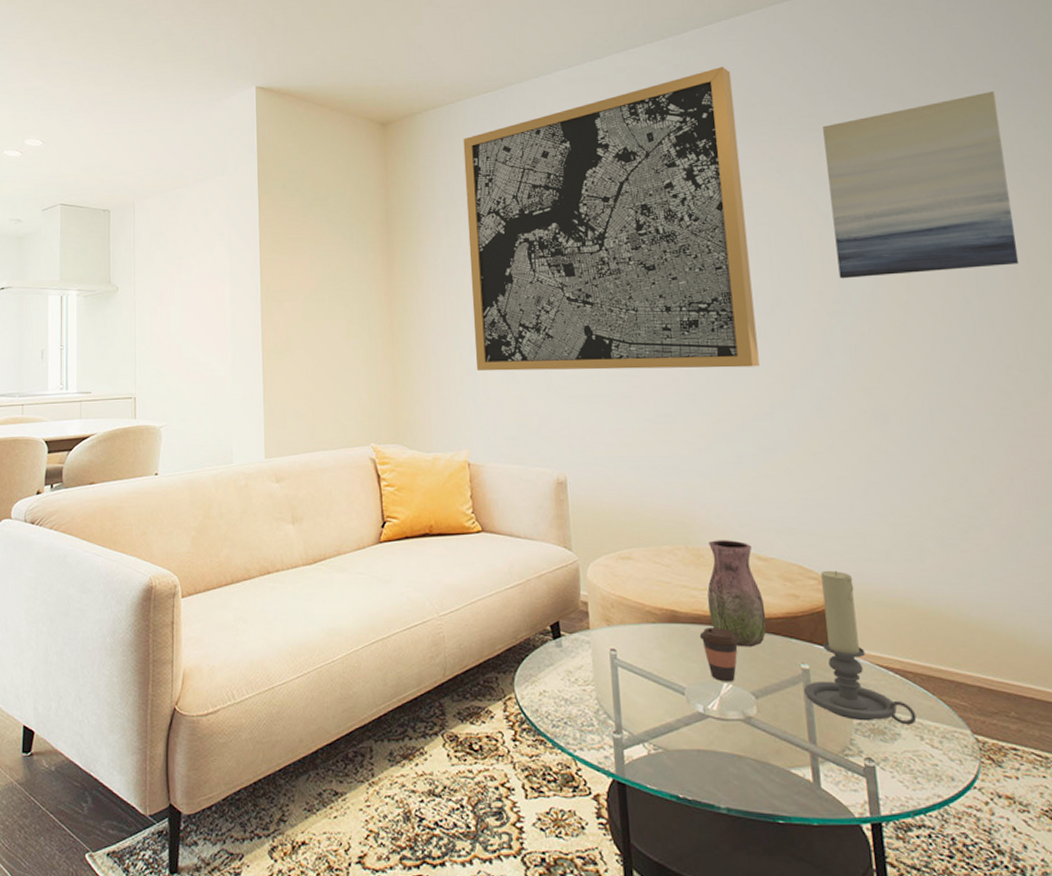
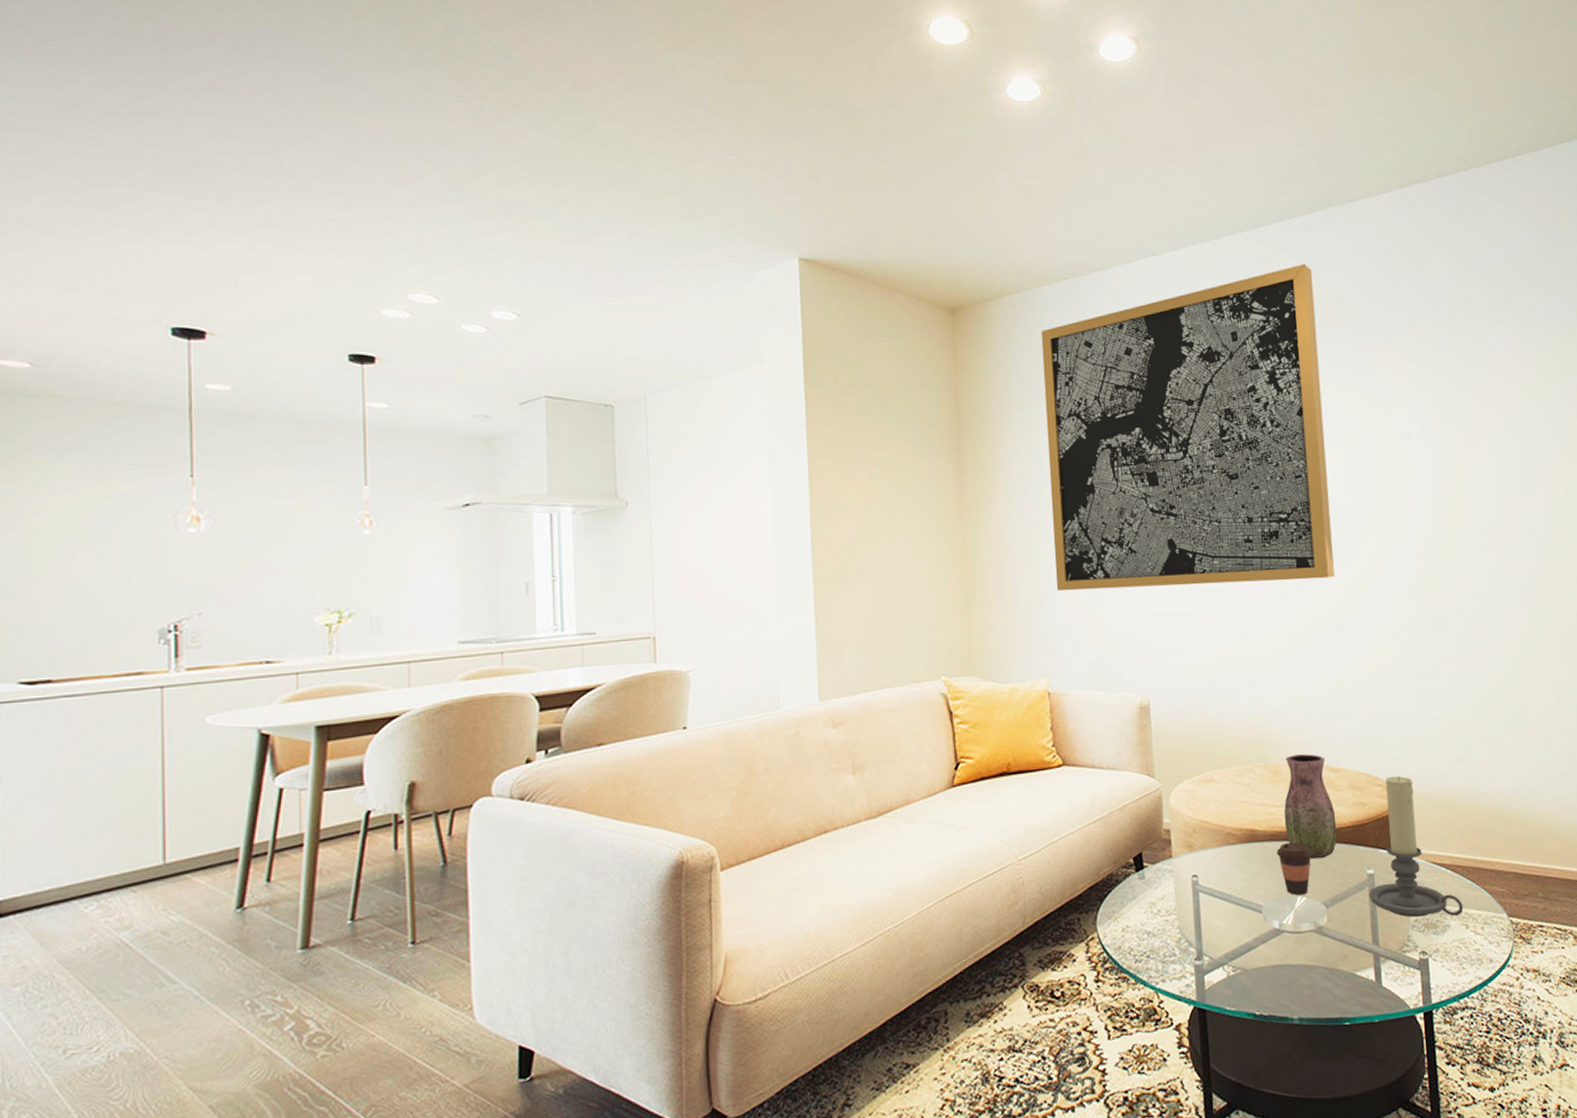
wall art: present [823,91,1020,279] -> none [1395,303,1558,488]

